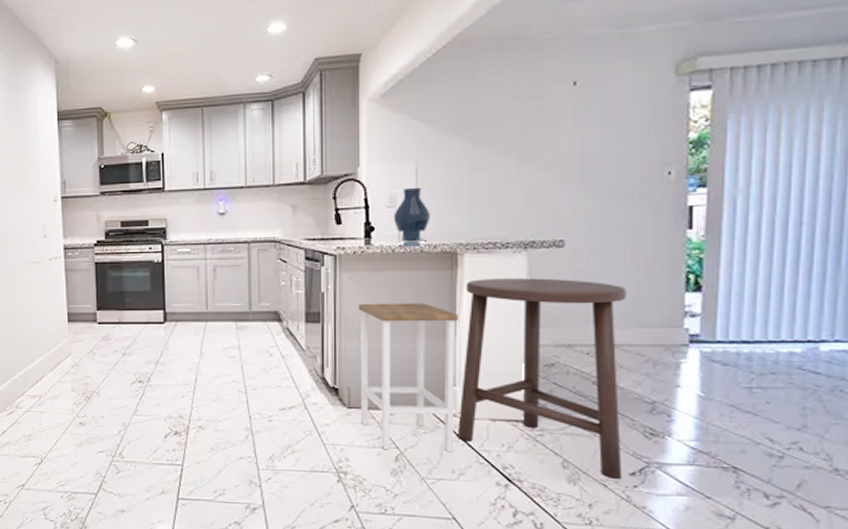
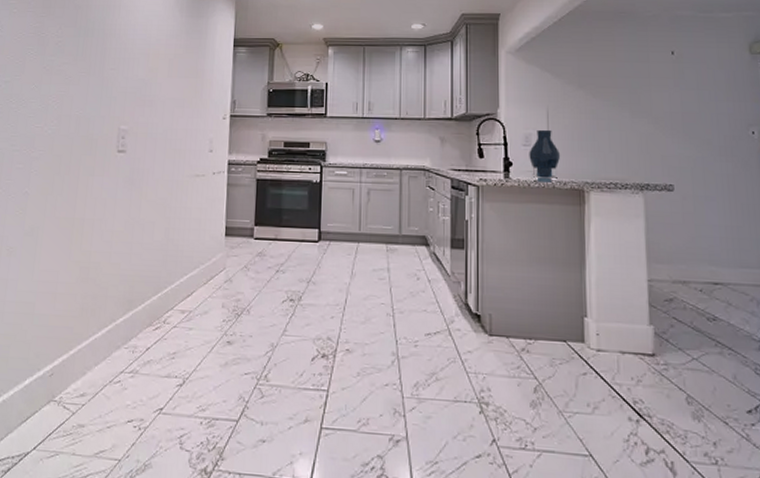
bar stool: present [357,302,458,453] -> none [498,232,588,385]
bar stool: present [456,278,626,479] -> none [590,215,740,416]

